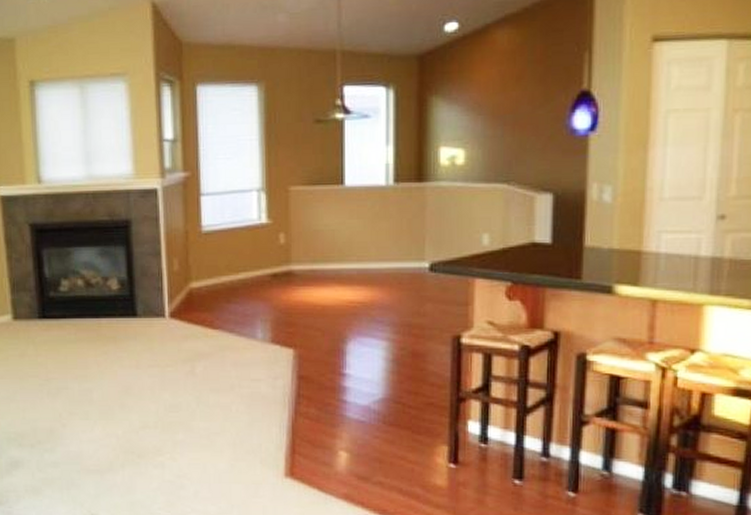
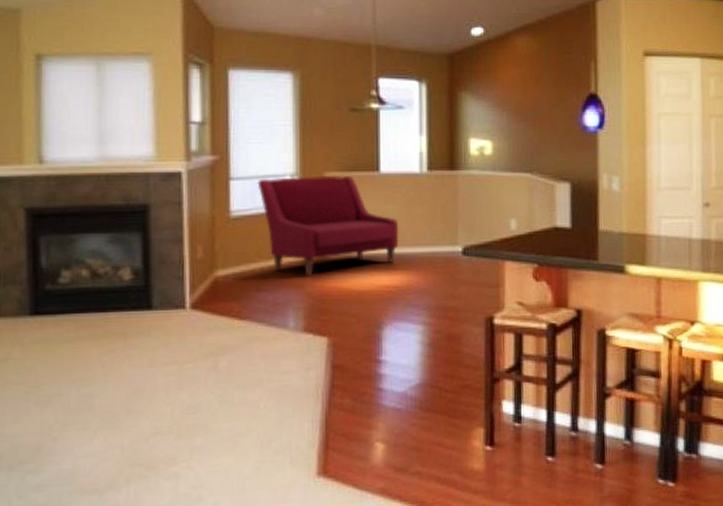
sofa: none [226,189,364,290] -> present [257,175,399,276]

